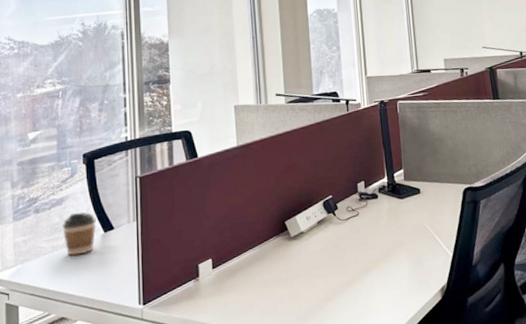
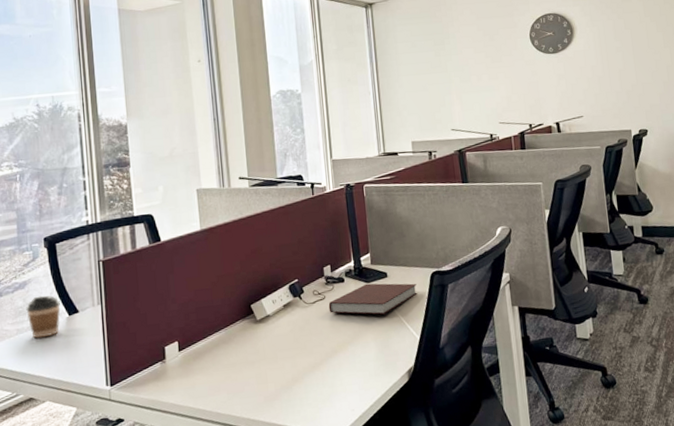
notebook: none [362,199,450,231] -> present [328,283,417,315]

